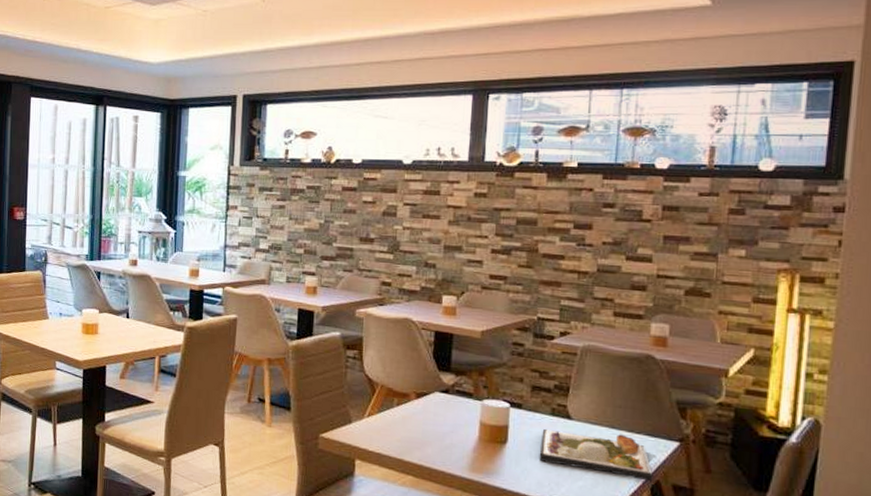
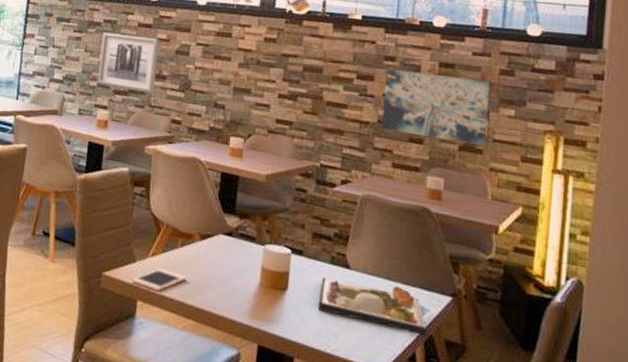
wall art: none [303,199,365,258] -> present [97,32,159,94]
cell phone: none [349,428,403,450] -> present [132,268,186,291]
wall art: none [600,216,718,289] -> present [380,69,490,146]

